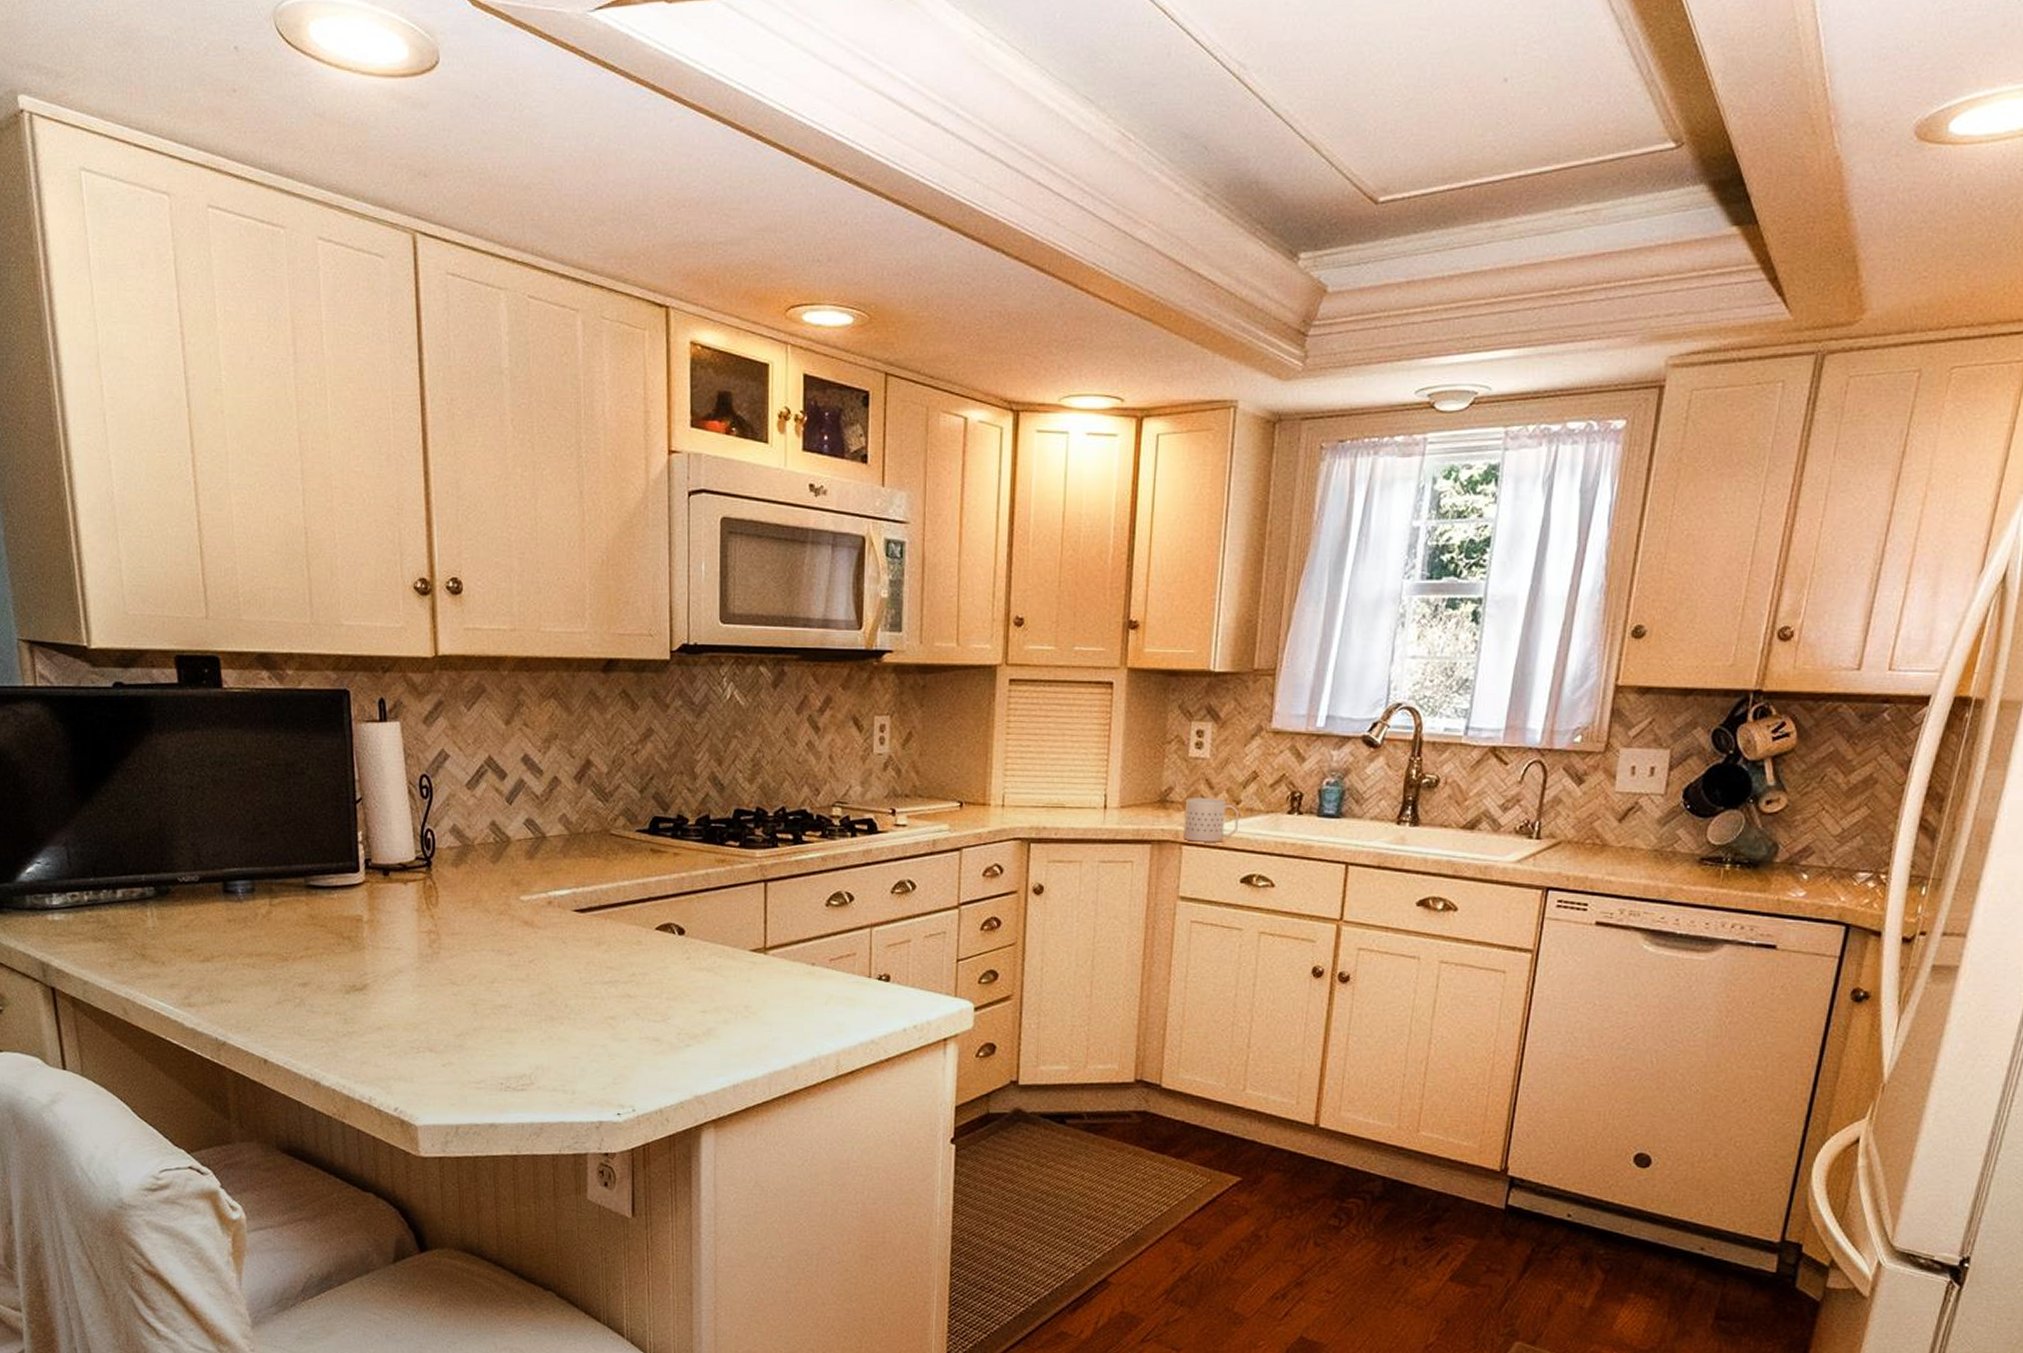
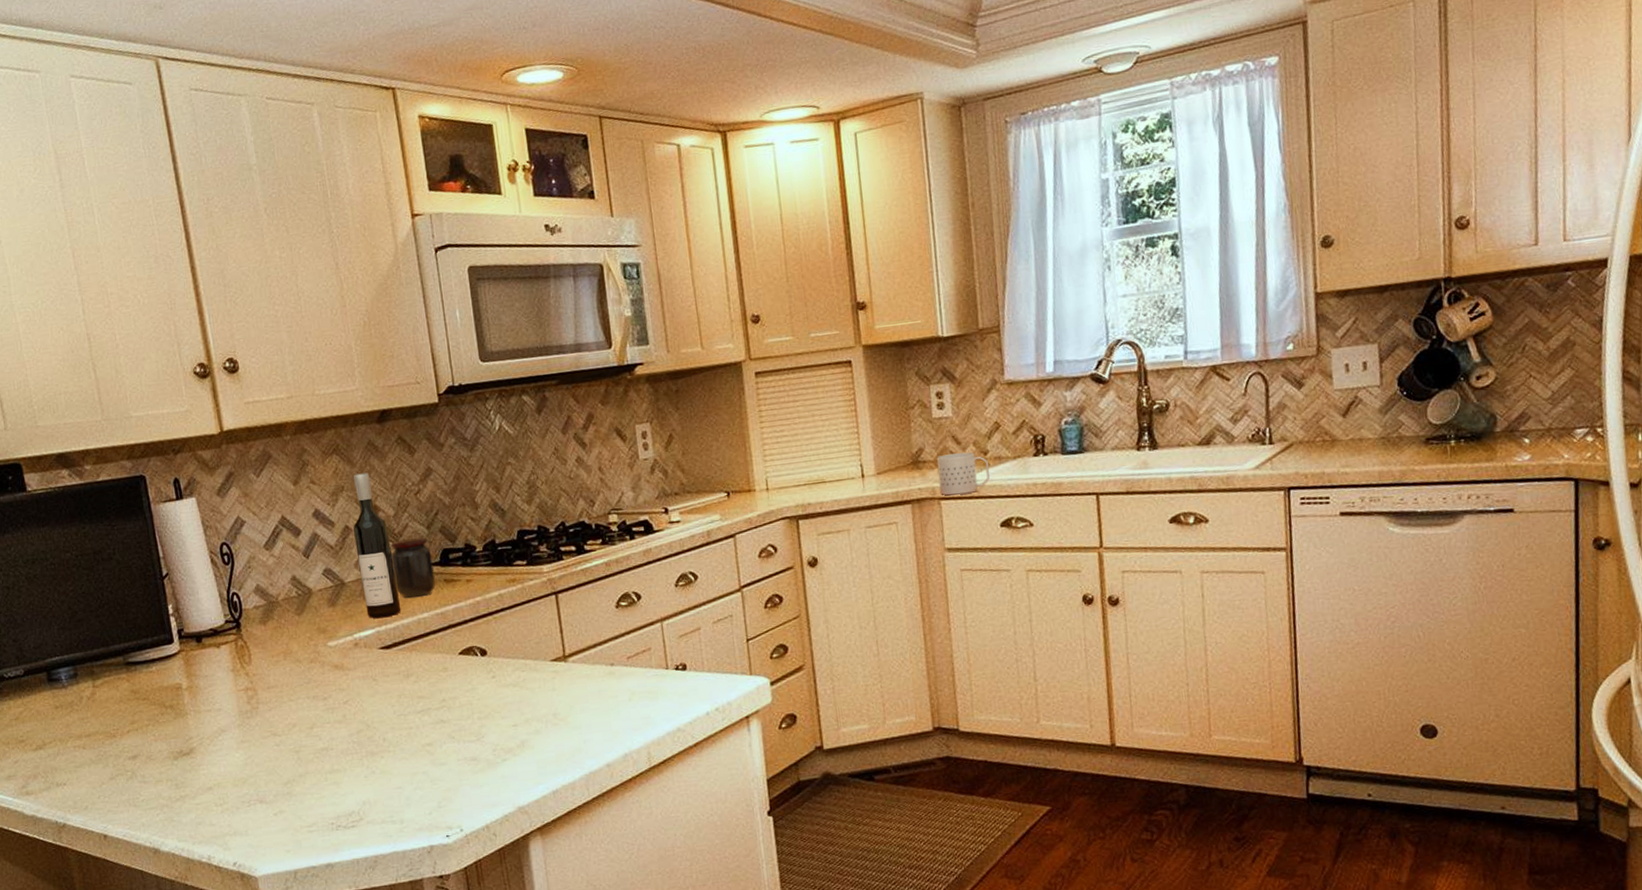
bottle: none [561,723,602,880] -> present [352,472,401,619]
jar: none [598,799,642,863] -> present [390,537,436,598]

